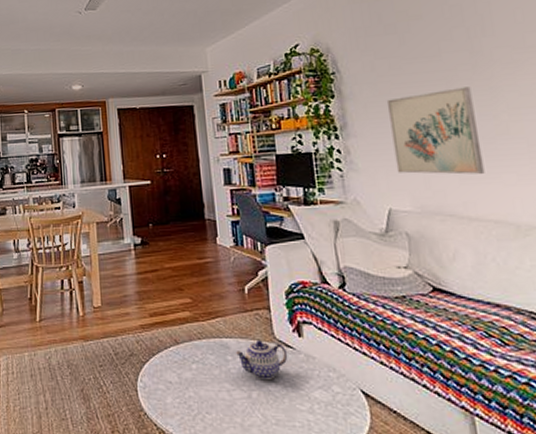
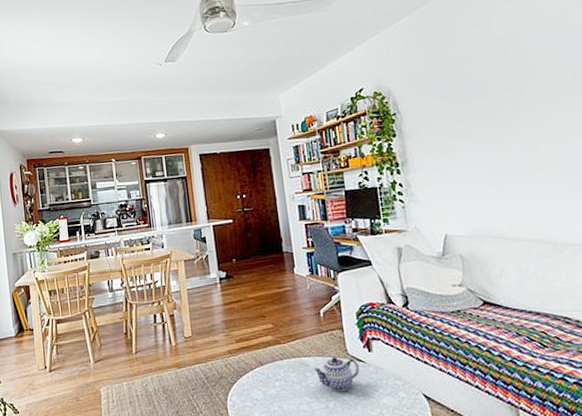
wall art: present [386,87,485,175] -> none [441,122,527,202]

